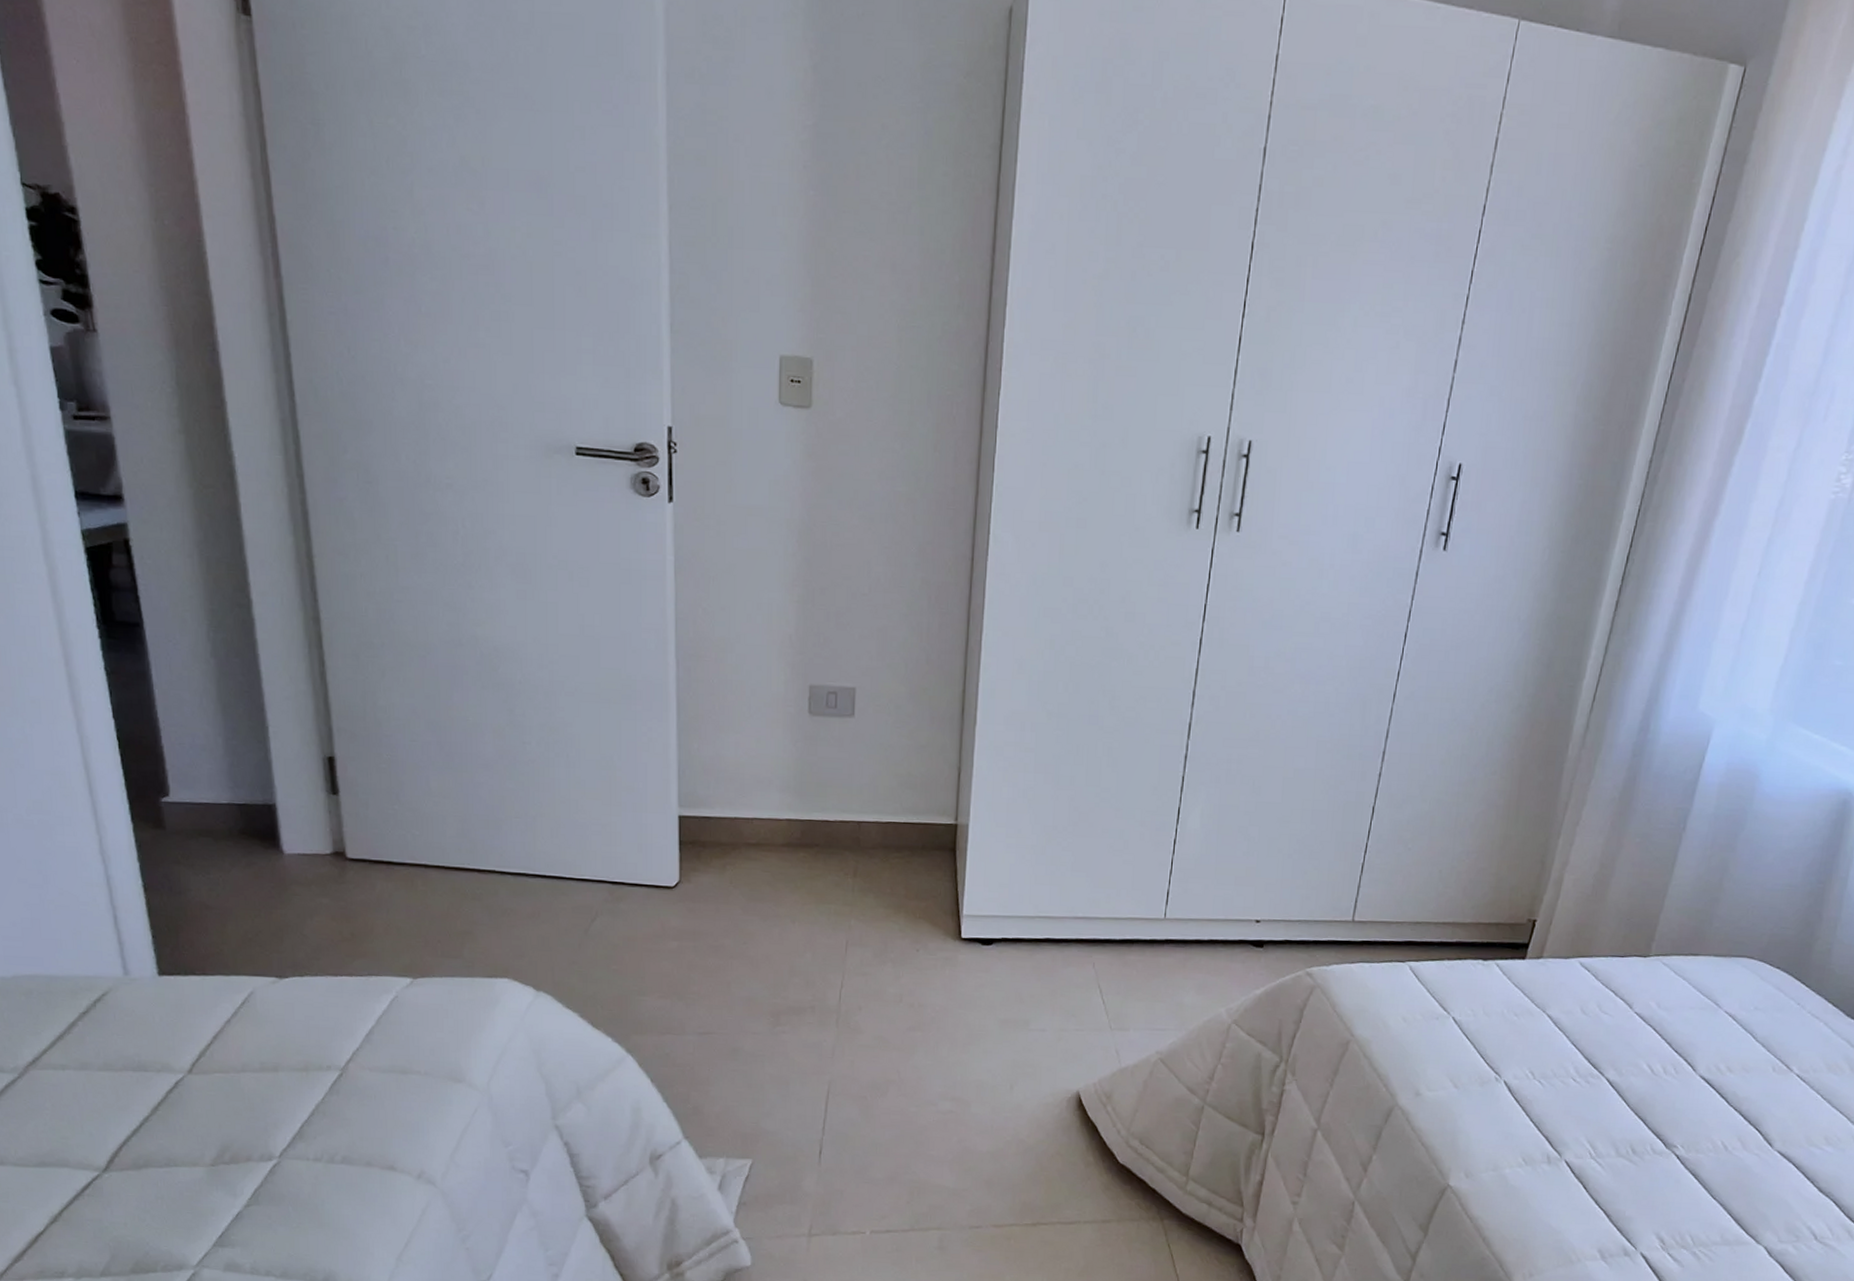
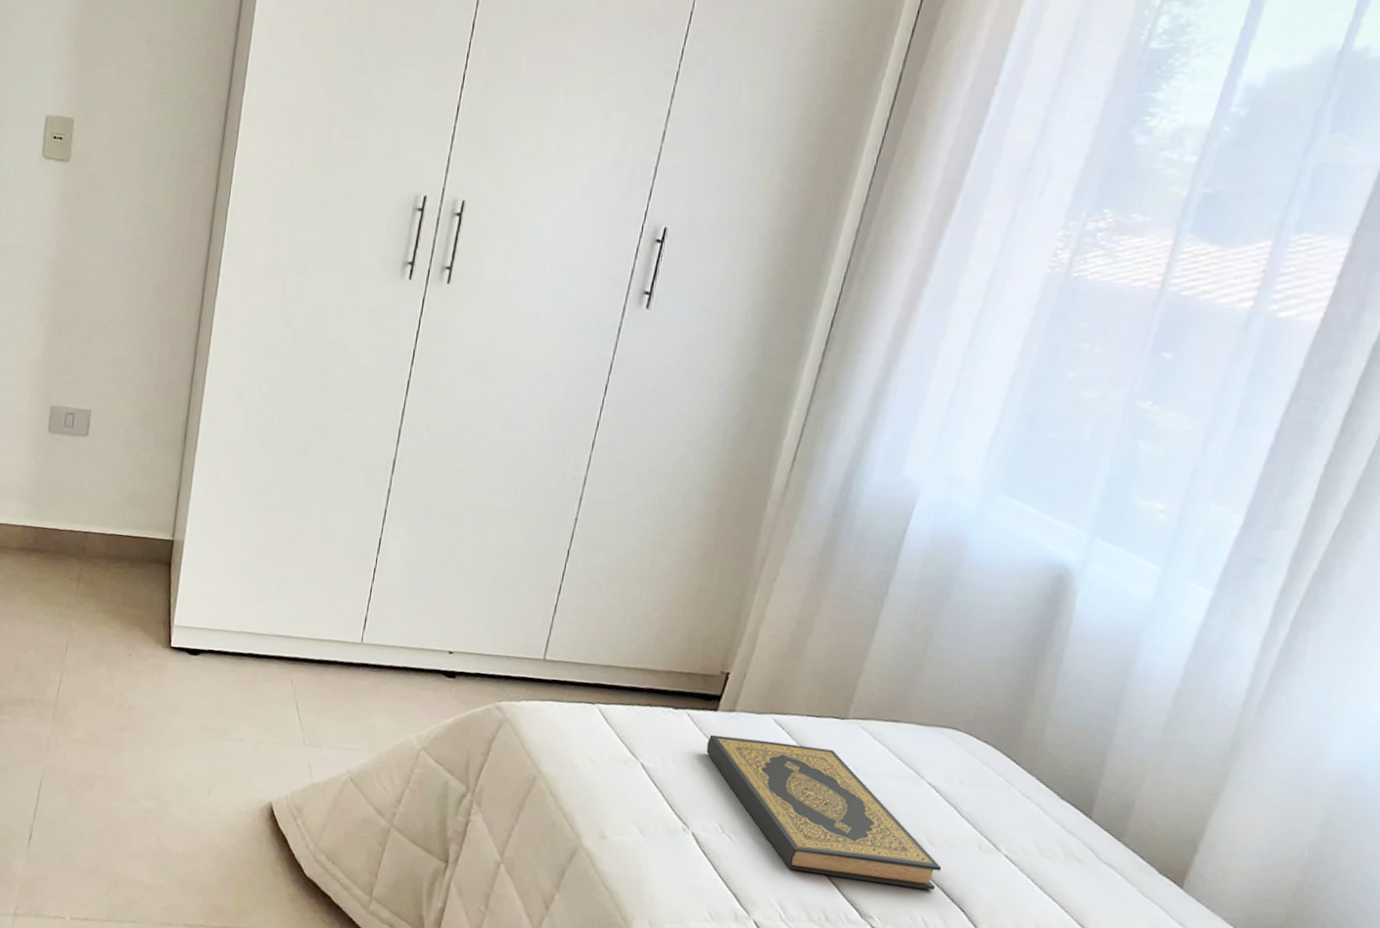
hardback book: none [1515,983,1740,1115] -> present [706,734,942,891]

